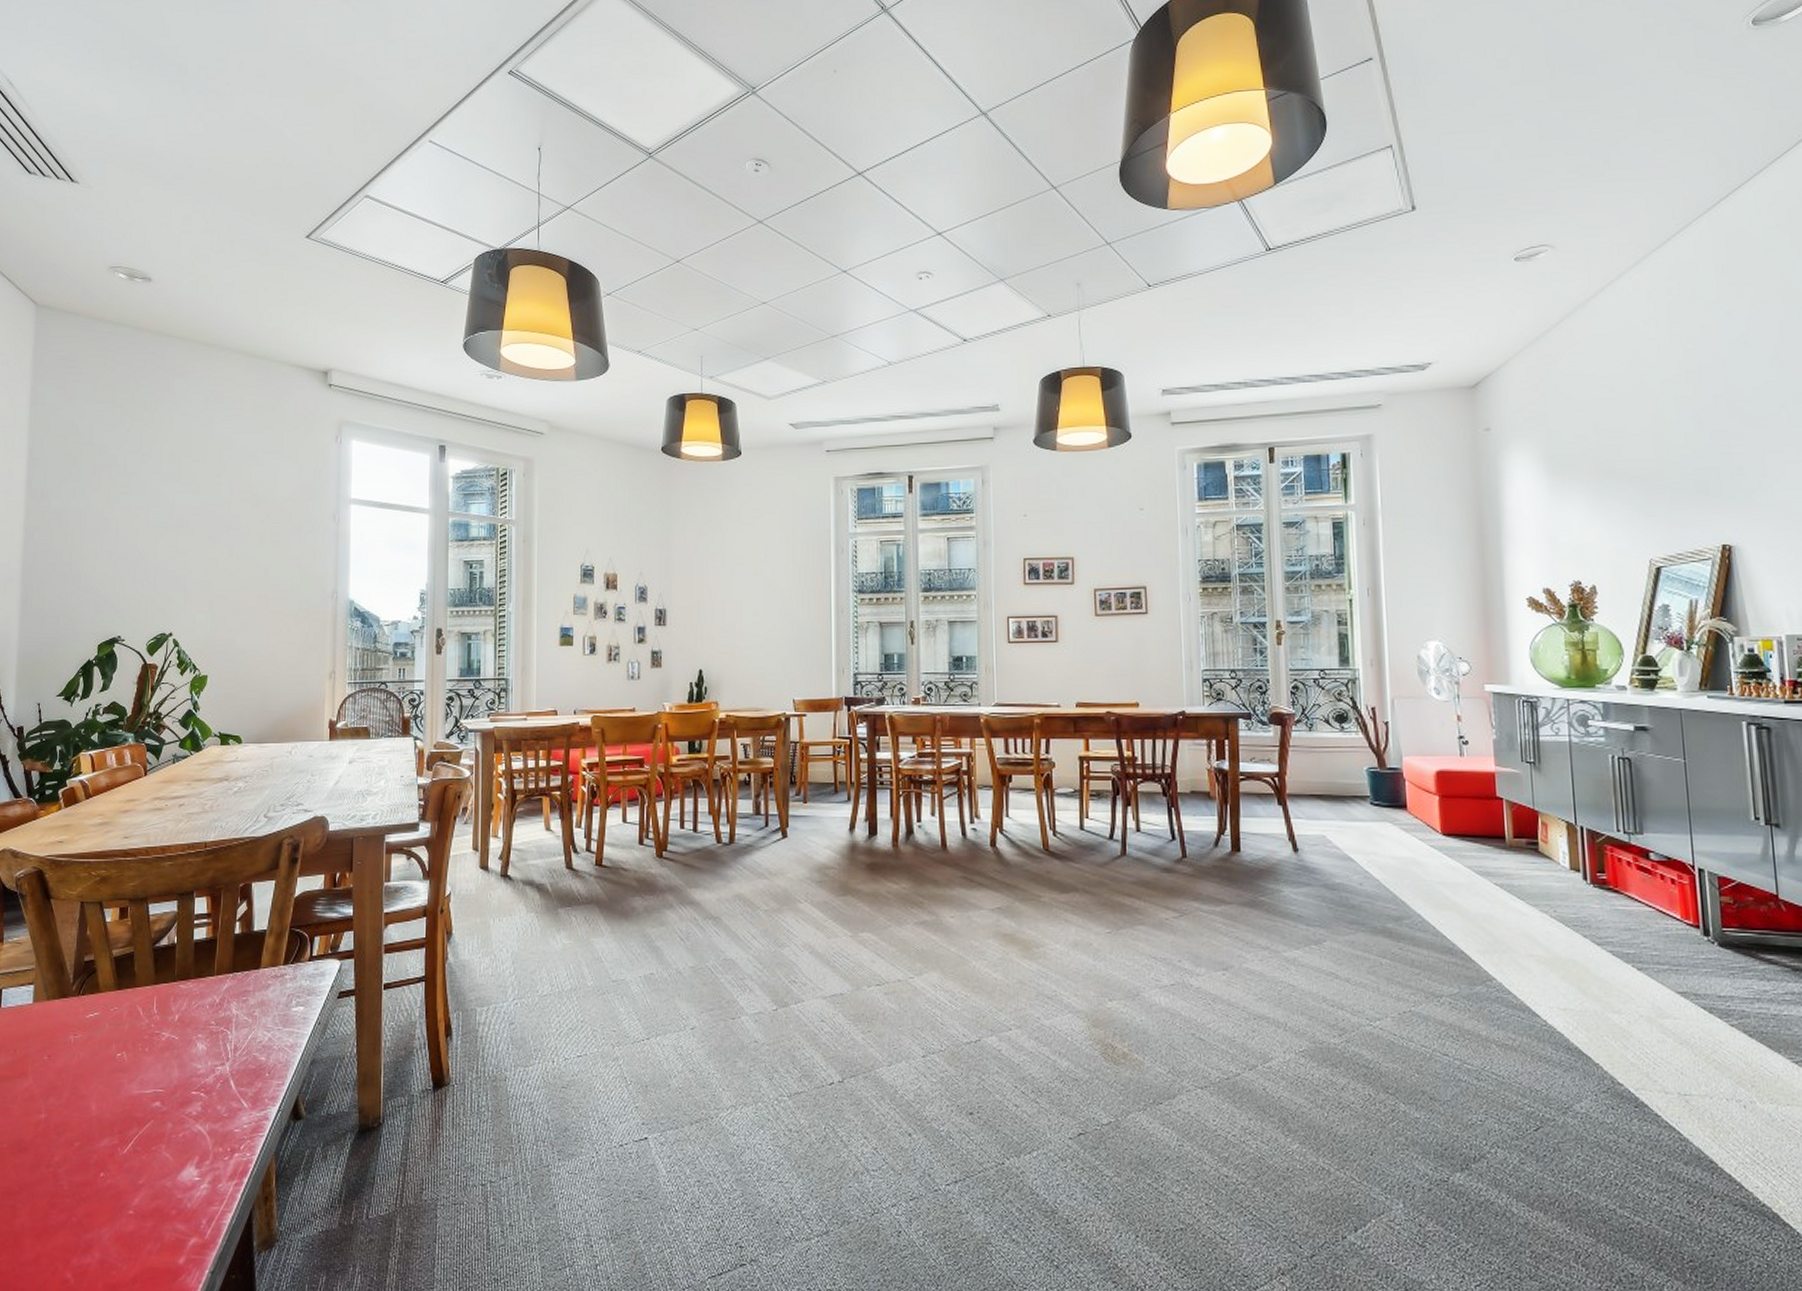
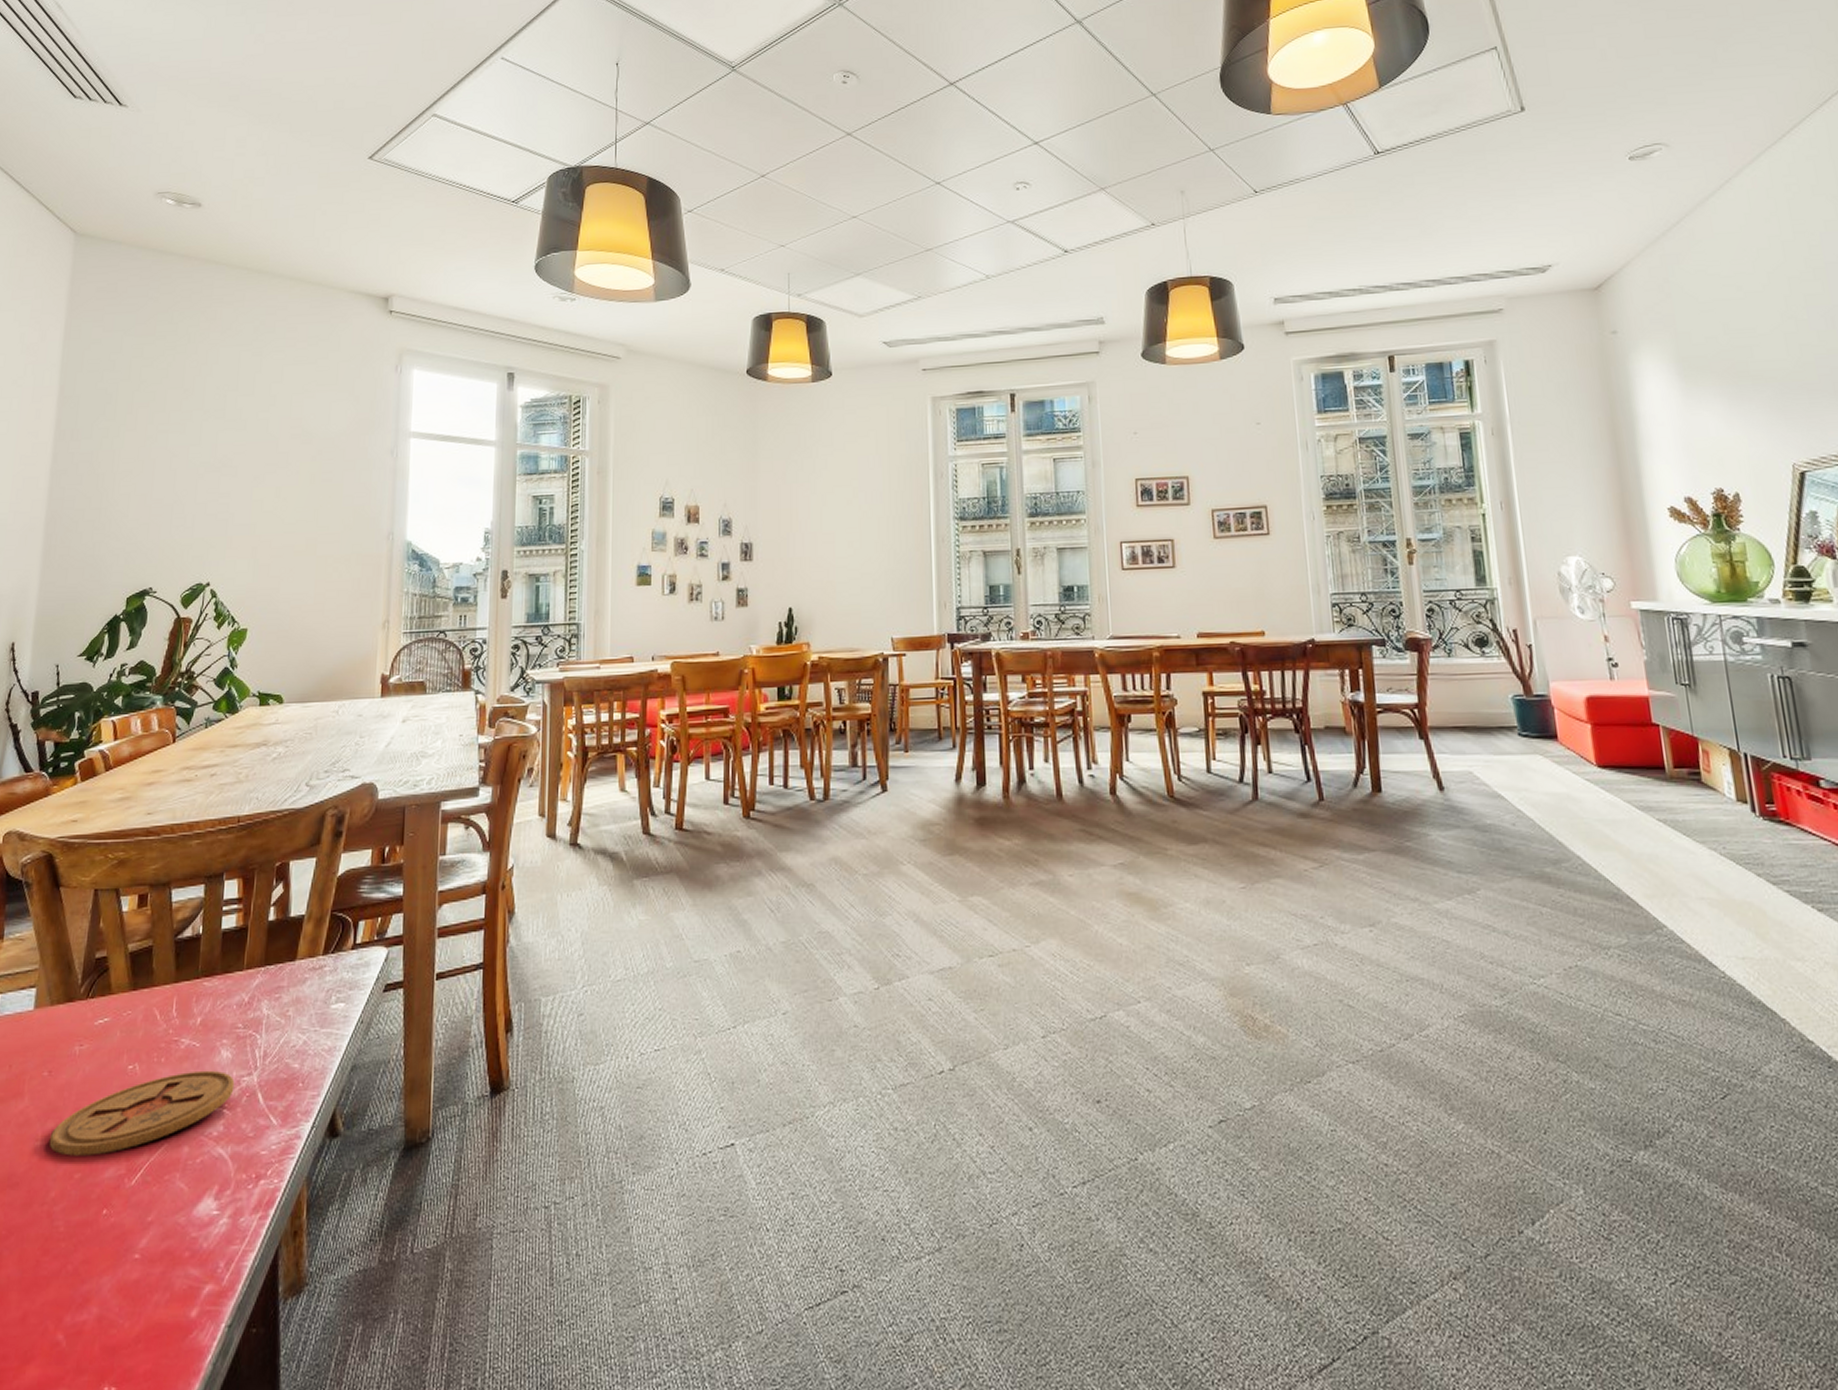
coaster: none [51,1059,210,1128] -> present [49,1070,235,1156]

